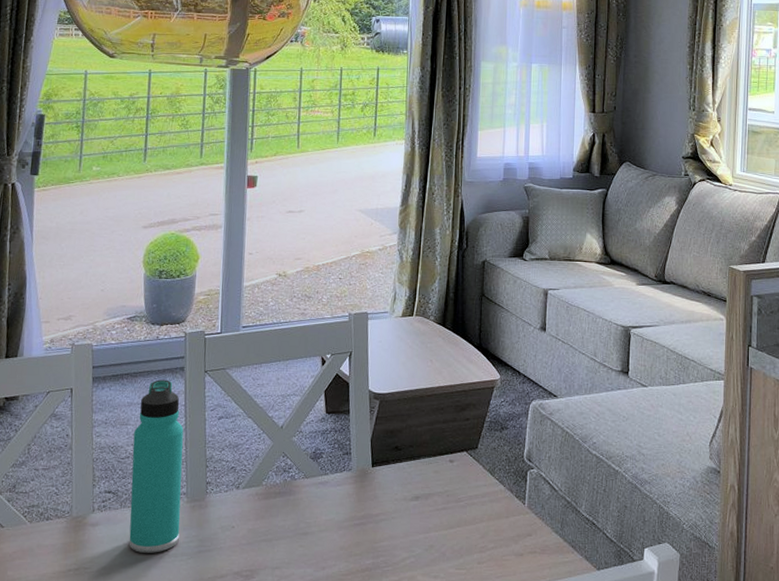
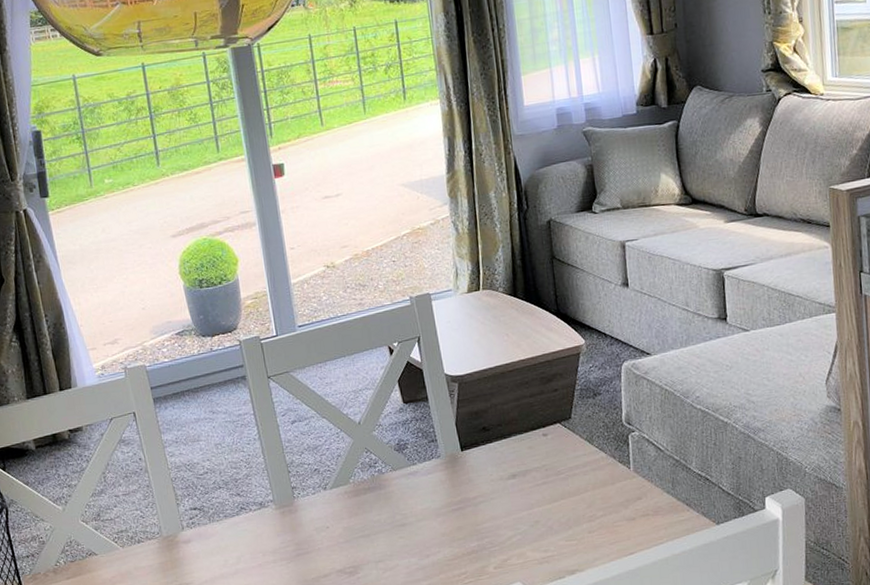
thermos bottle: present [128,379,184,553] -> none [207,391,275,563]

